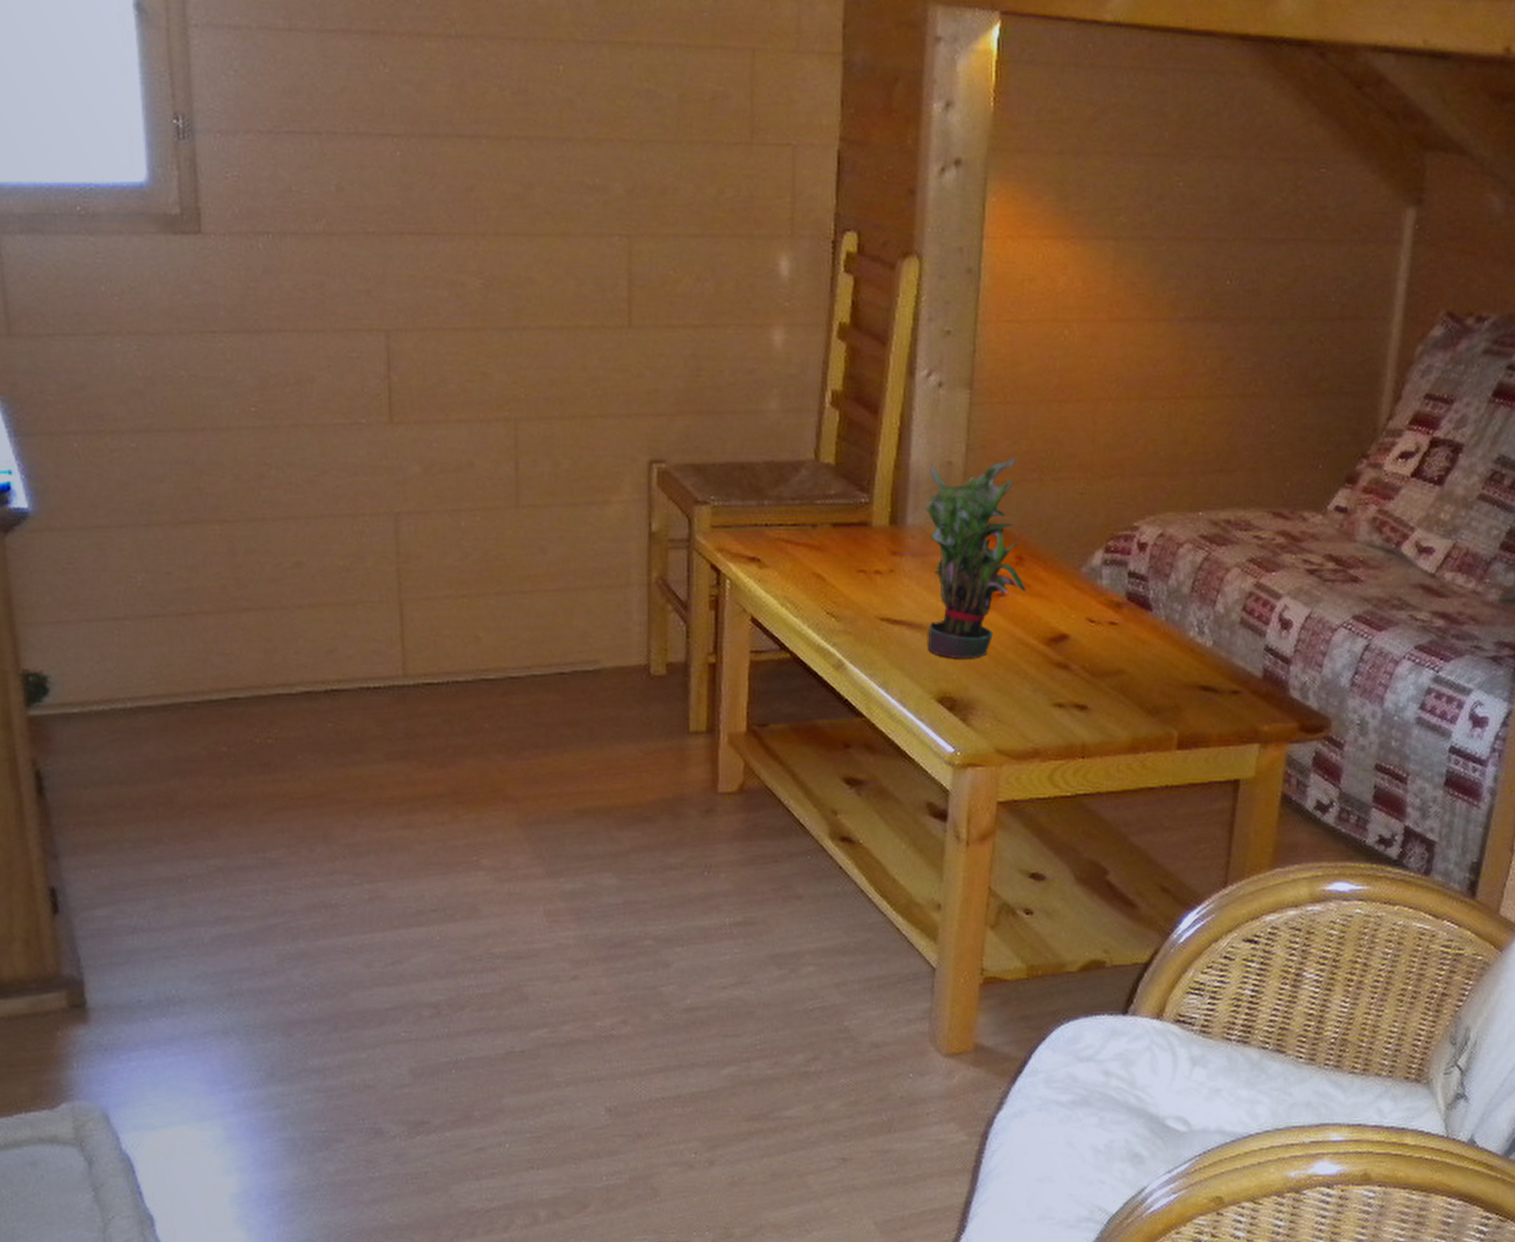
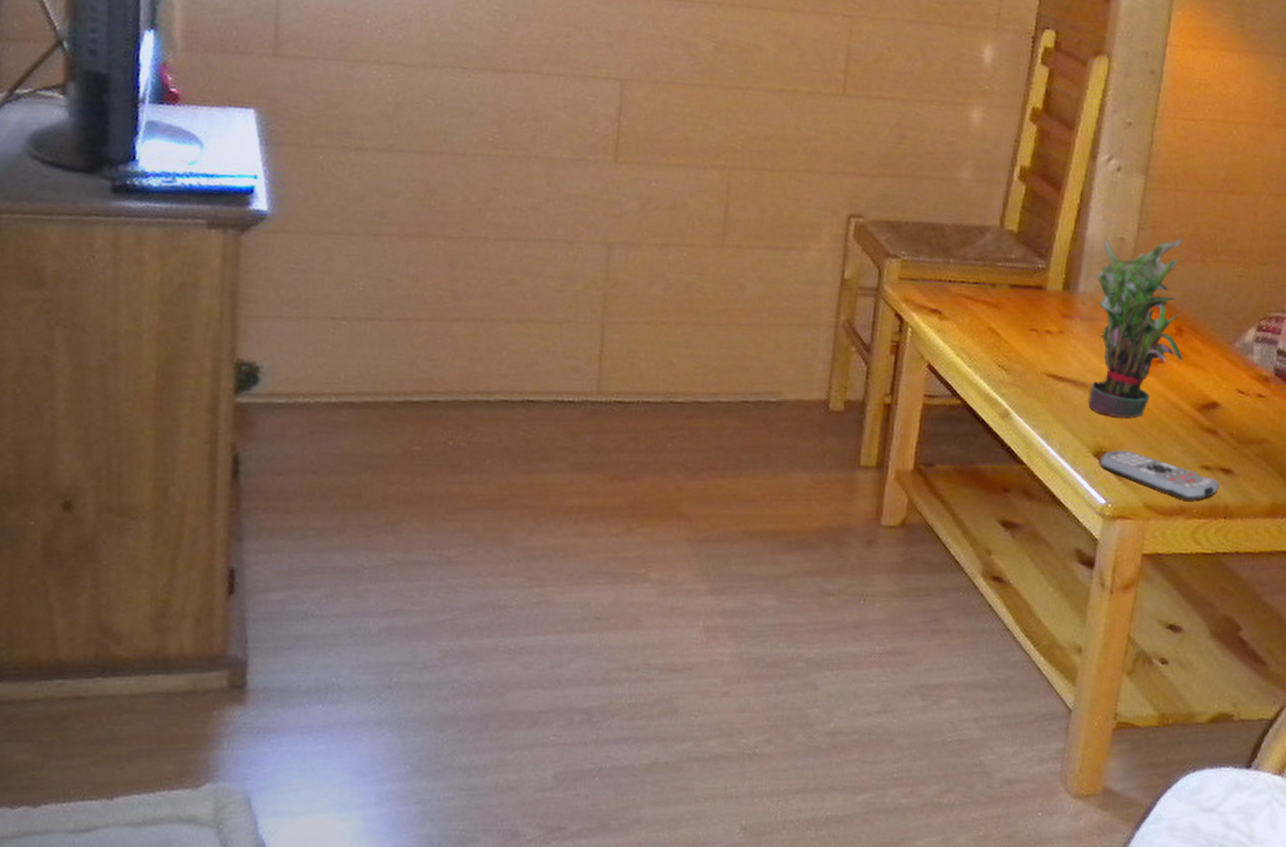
remote control: none [944,693,1076,741] -> present [1099,449,1220,500]

